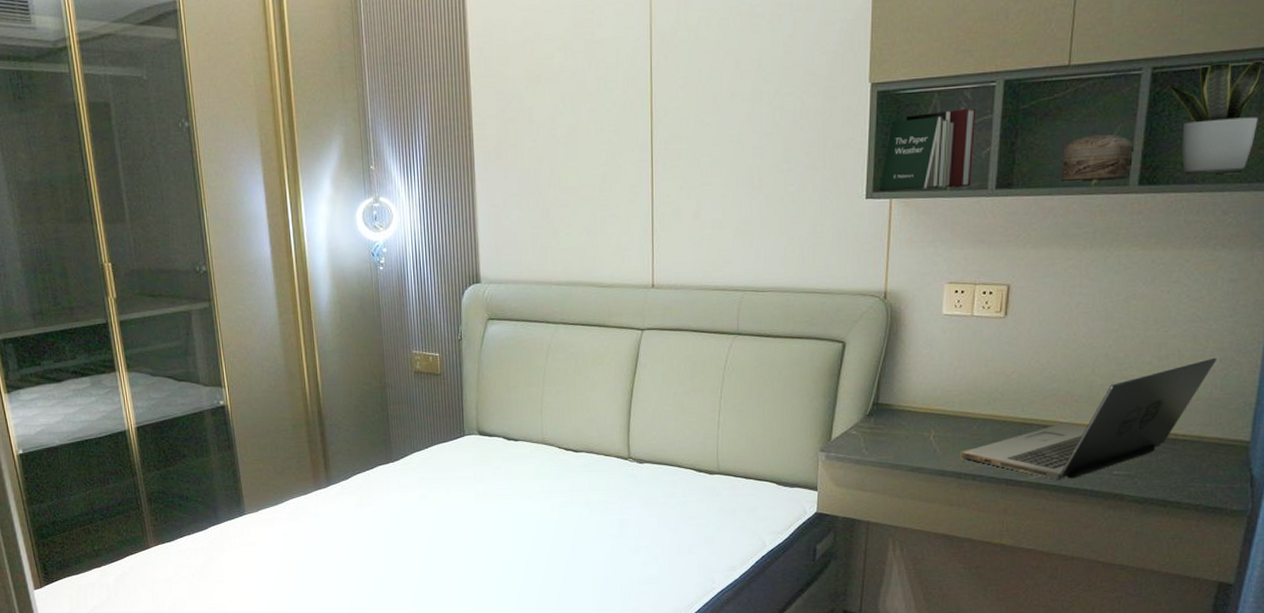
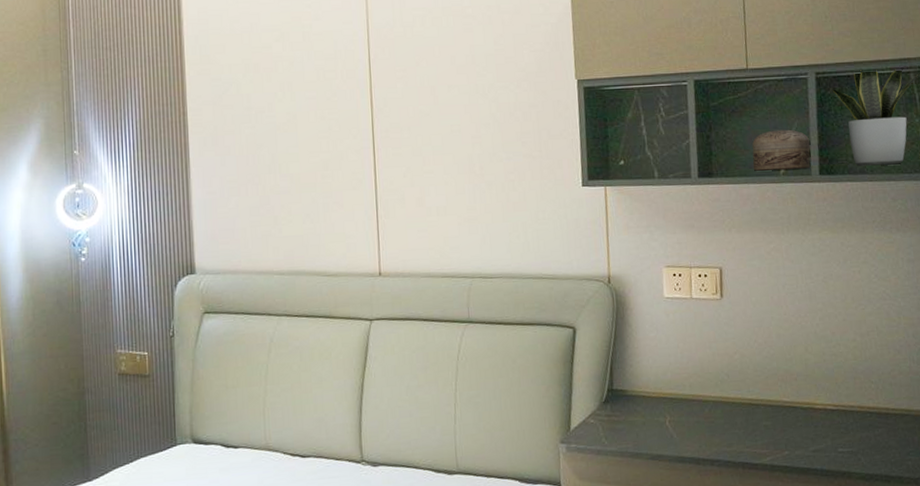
books: present [879,108,977,192] -> none [593,105,676,180]
laptop: present [961,357,1216,479] -> none [697,333,910,460]

